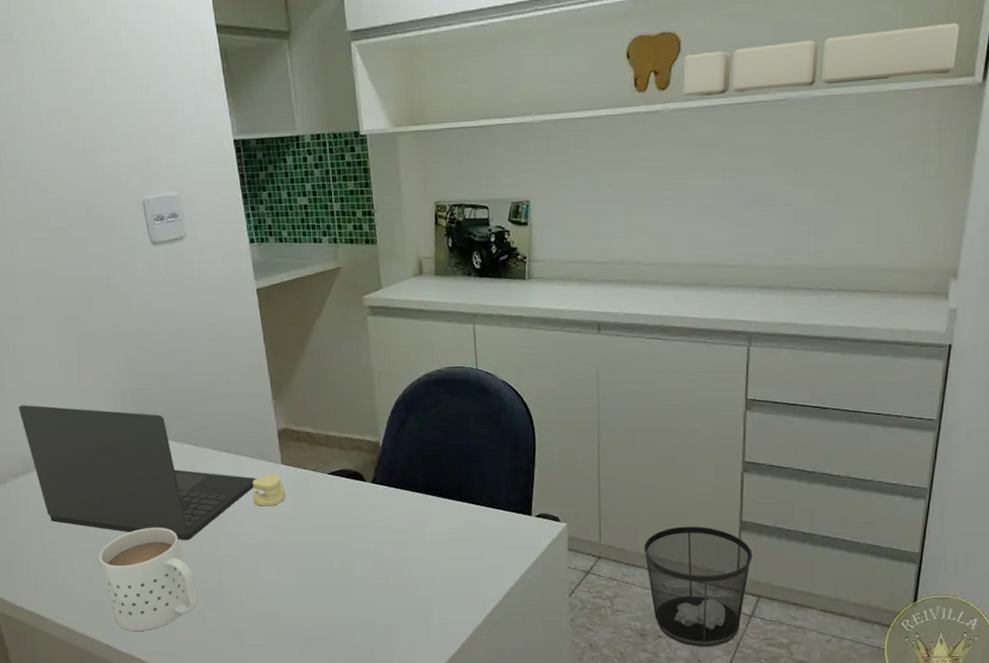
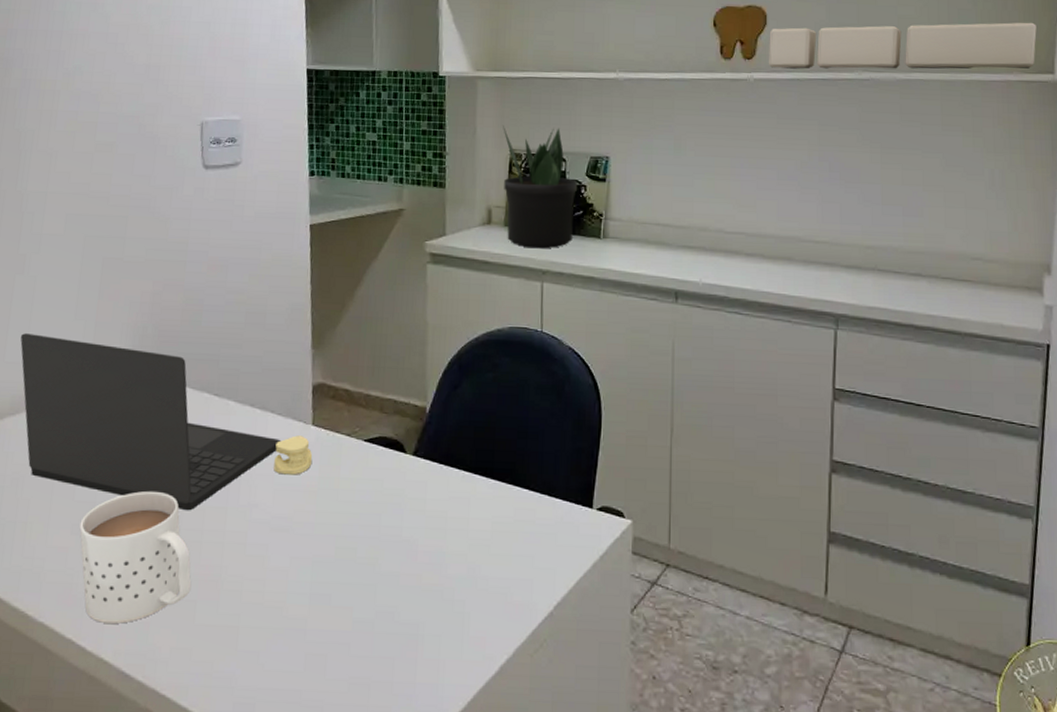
planter: none [426,177,502,294] -> present [503,126,578,249]
waste bin: present [644,526,753,647] -> none [719,533,842,689]

